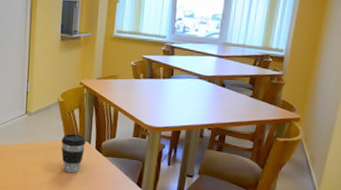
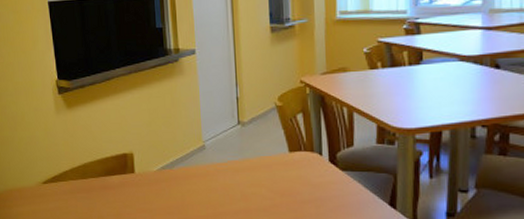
coffee cup: present [61,134,87,174] -> none [284,145,317,194]

